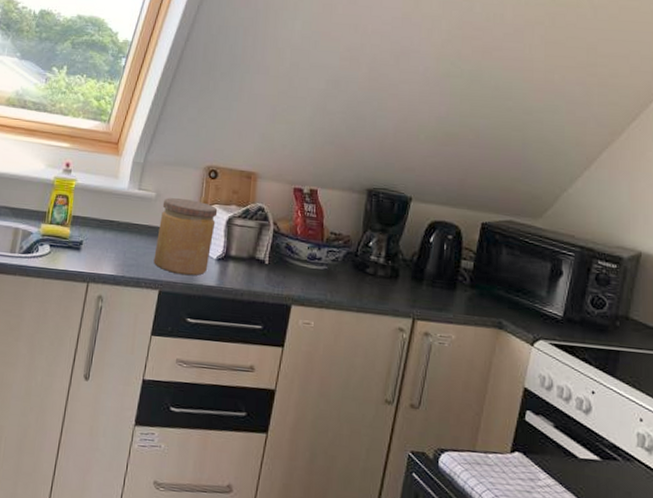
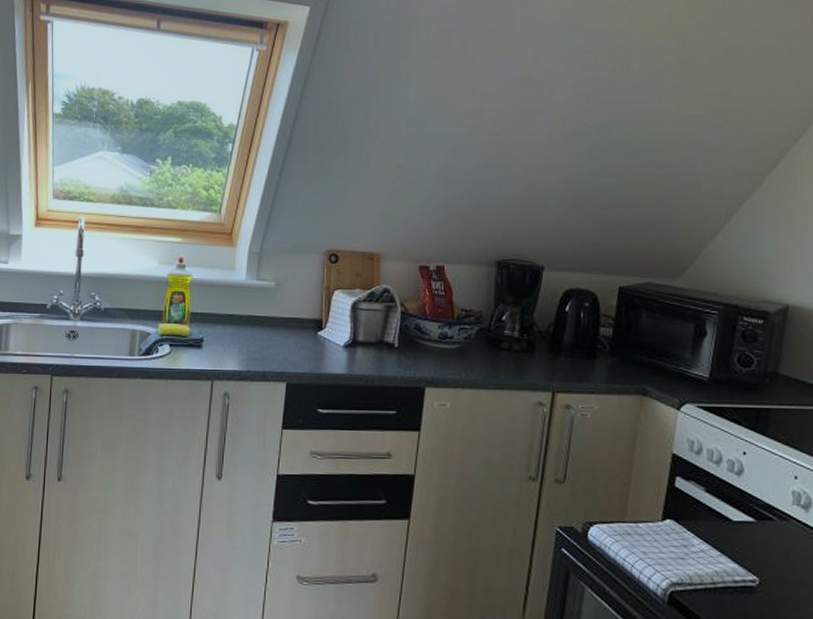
jar: present [153,198,218,276] -> none [278,286,341,365]

